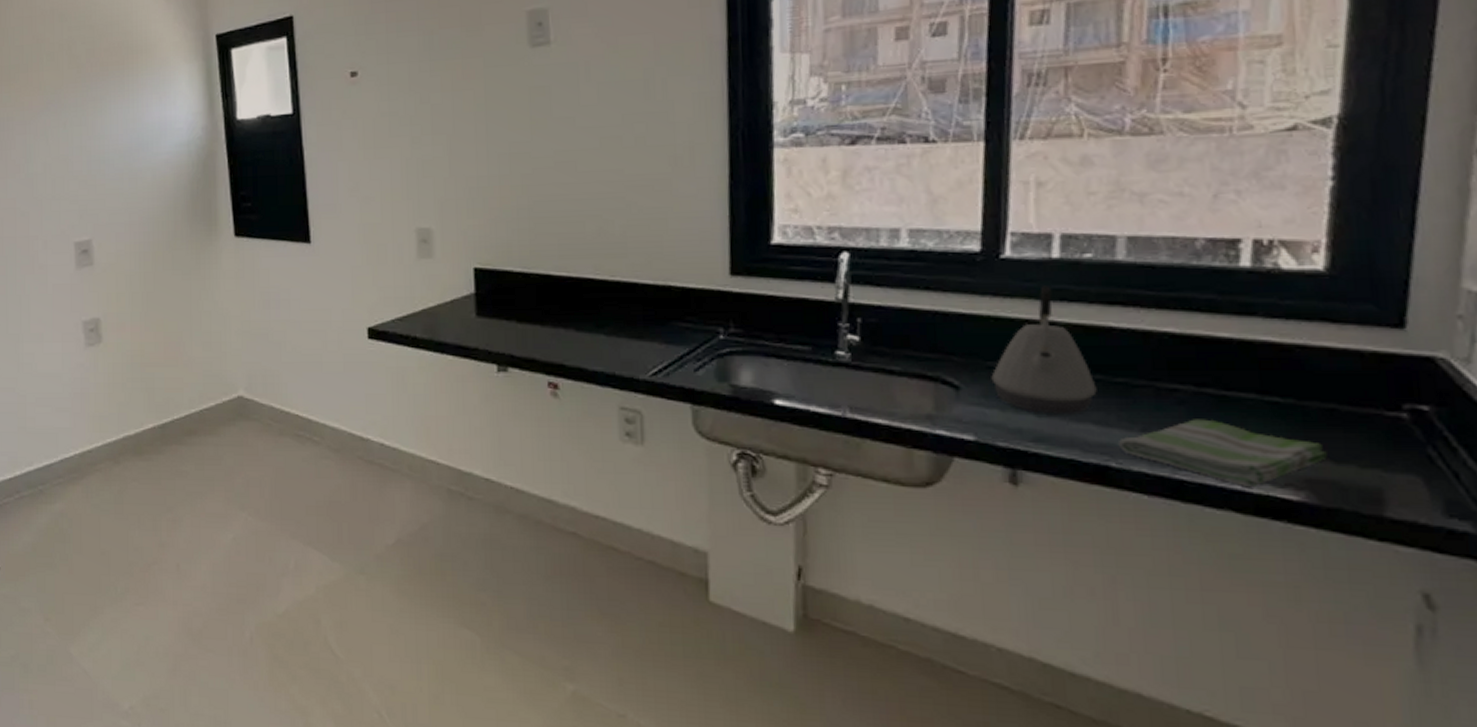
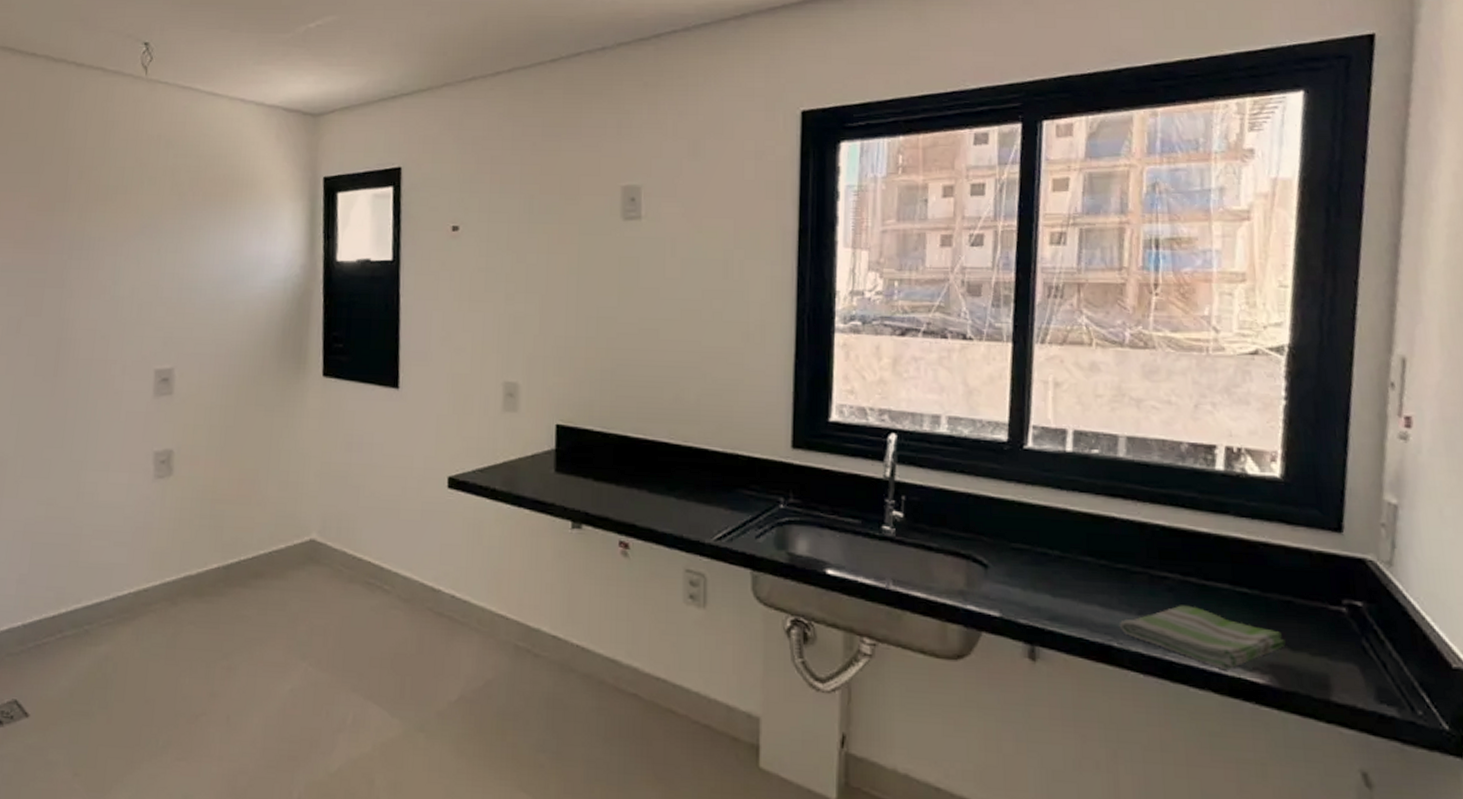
kettle: present [991,285,1097,415] -> none [1014,476,1102,596]

